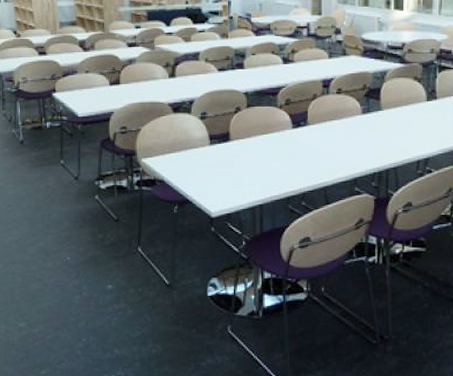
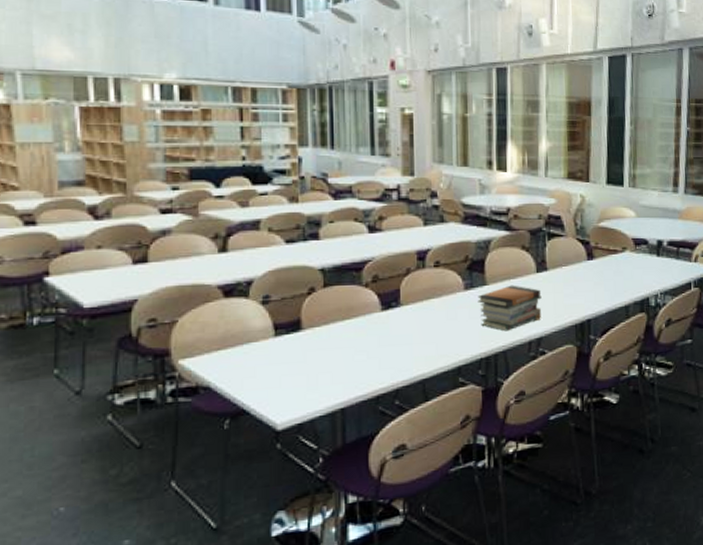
book stack: none [373,111,431,151] -> present [477,285,542,332]

